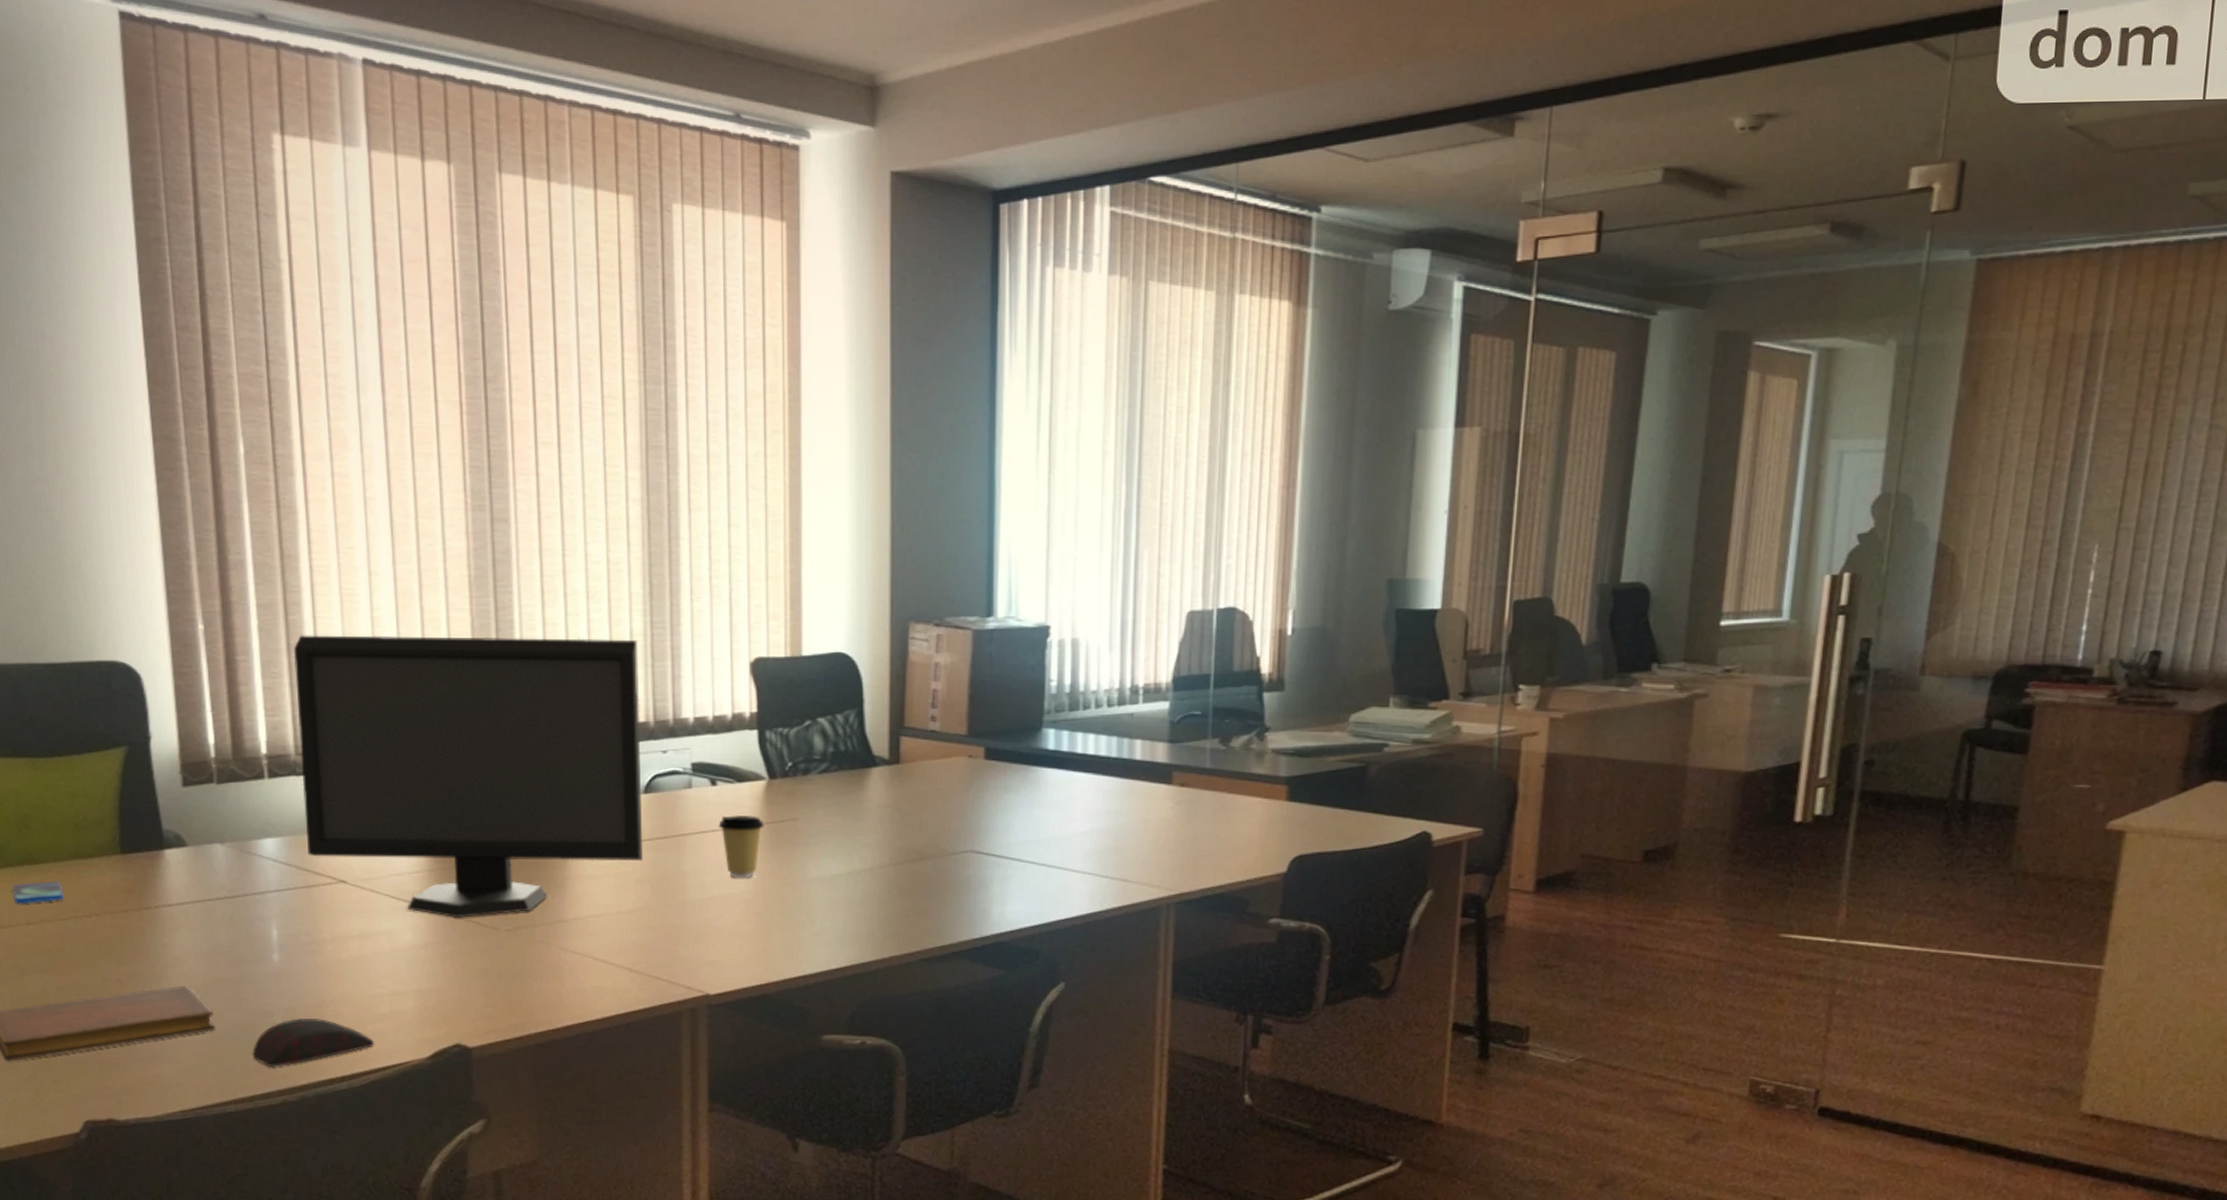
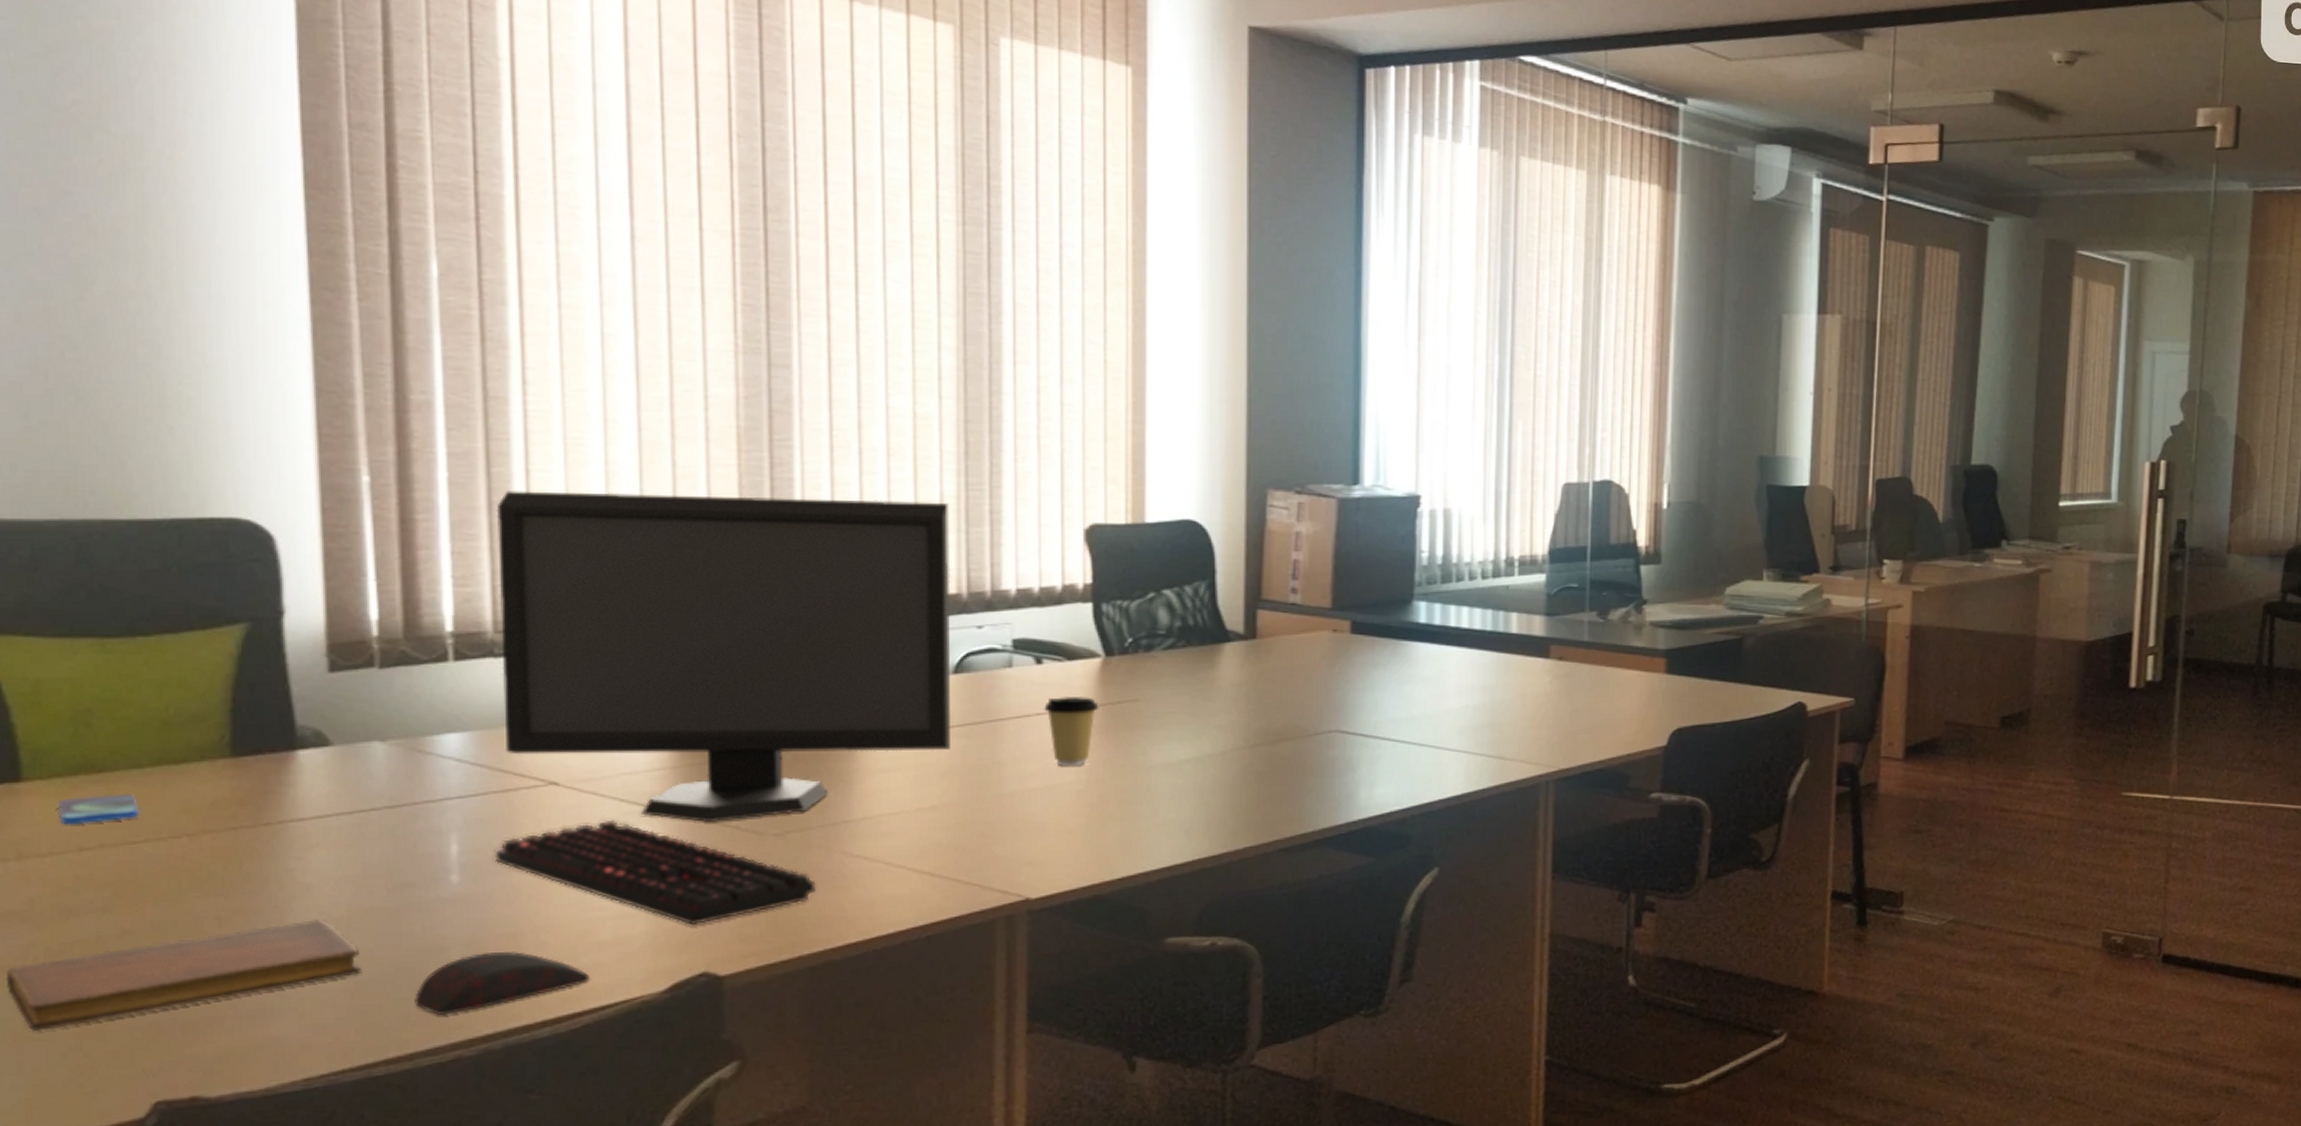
keyboard: none [302,913,540,1005] -> present [494,819,816,926]

